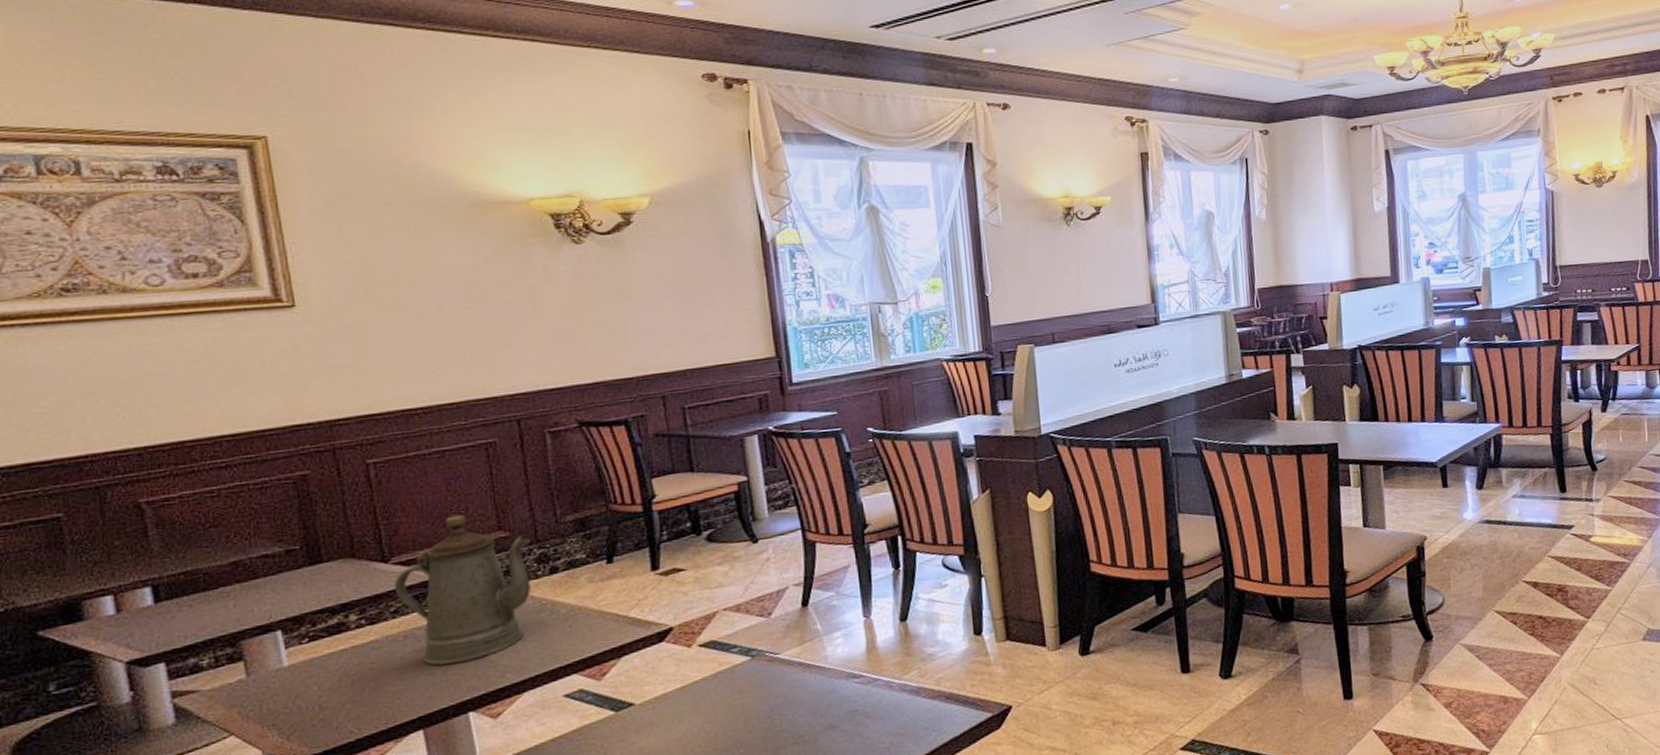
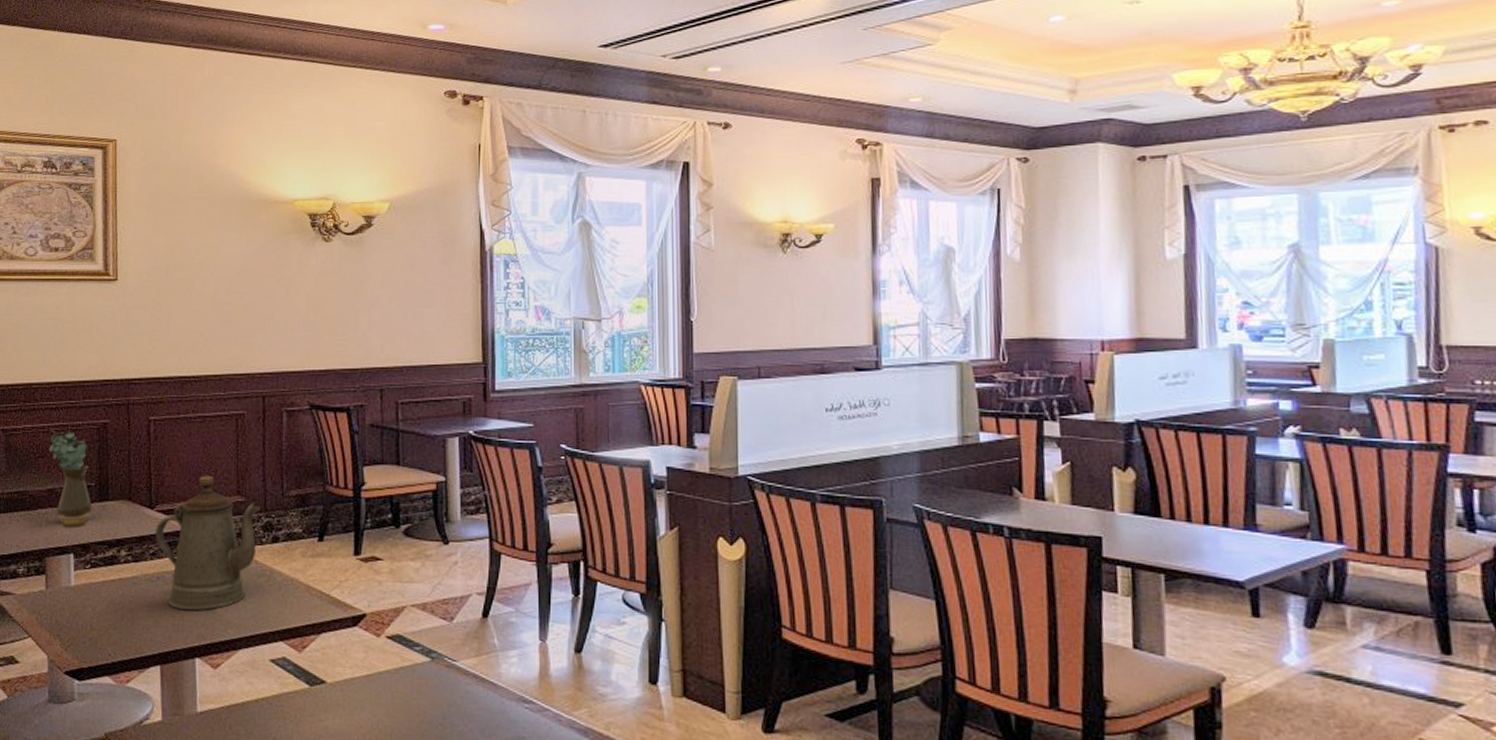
vase: none [223,489,300,604] -> present [49,430,92,529]

